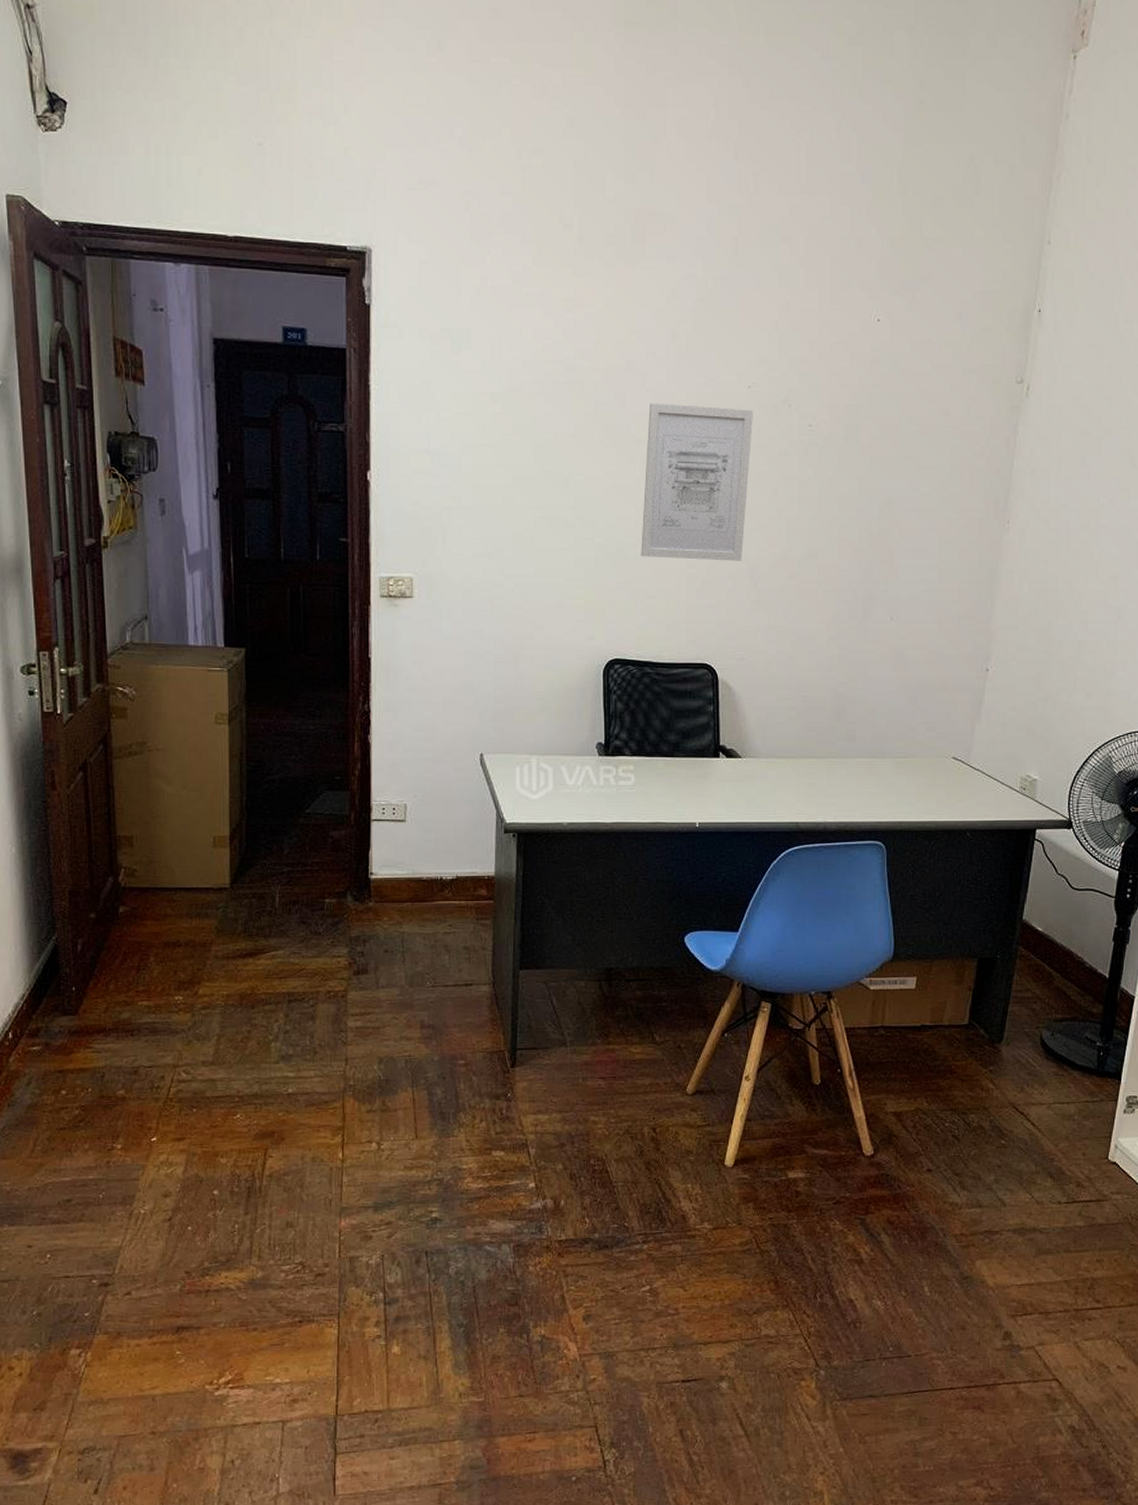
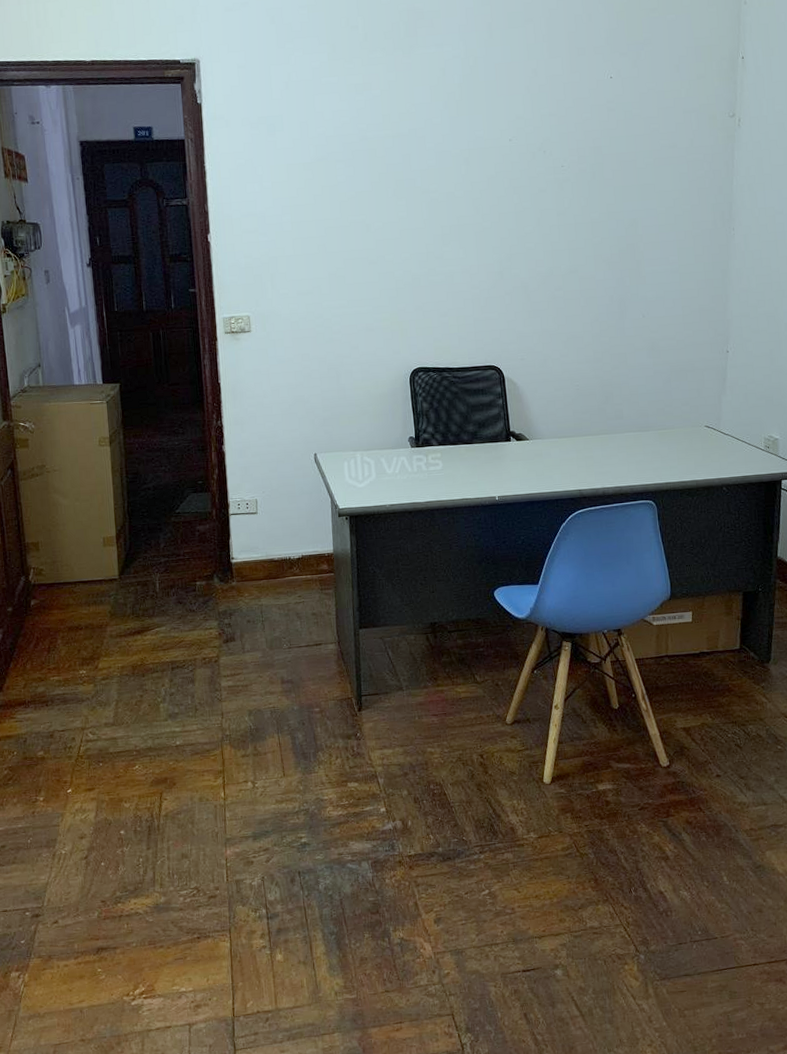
wall art: present [641,403,753,561] -> none [430,158,516,284]

